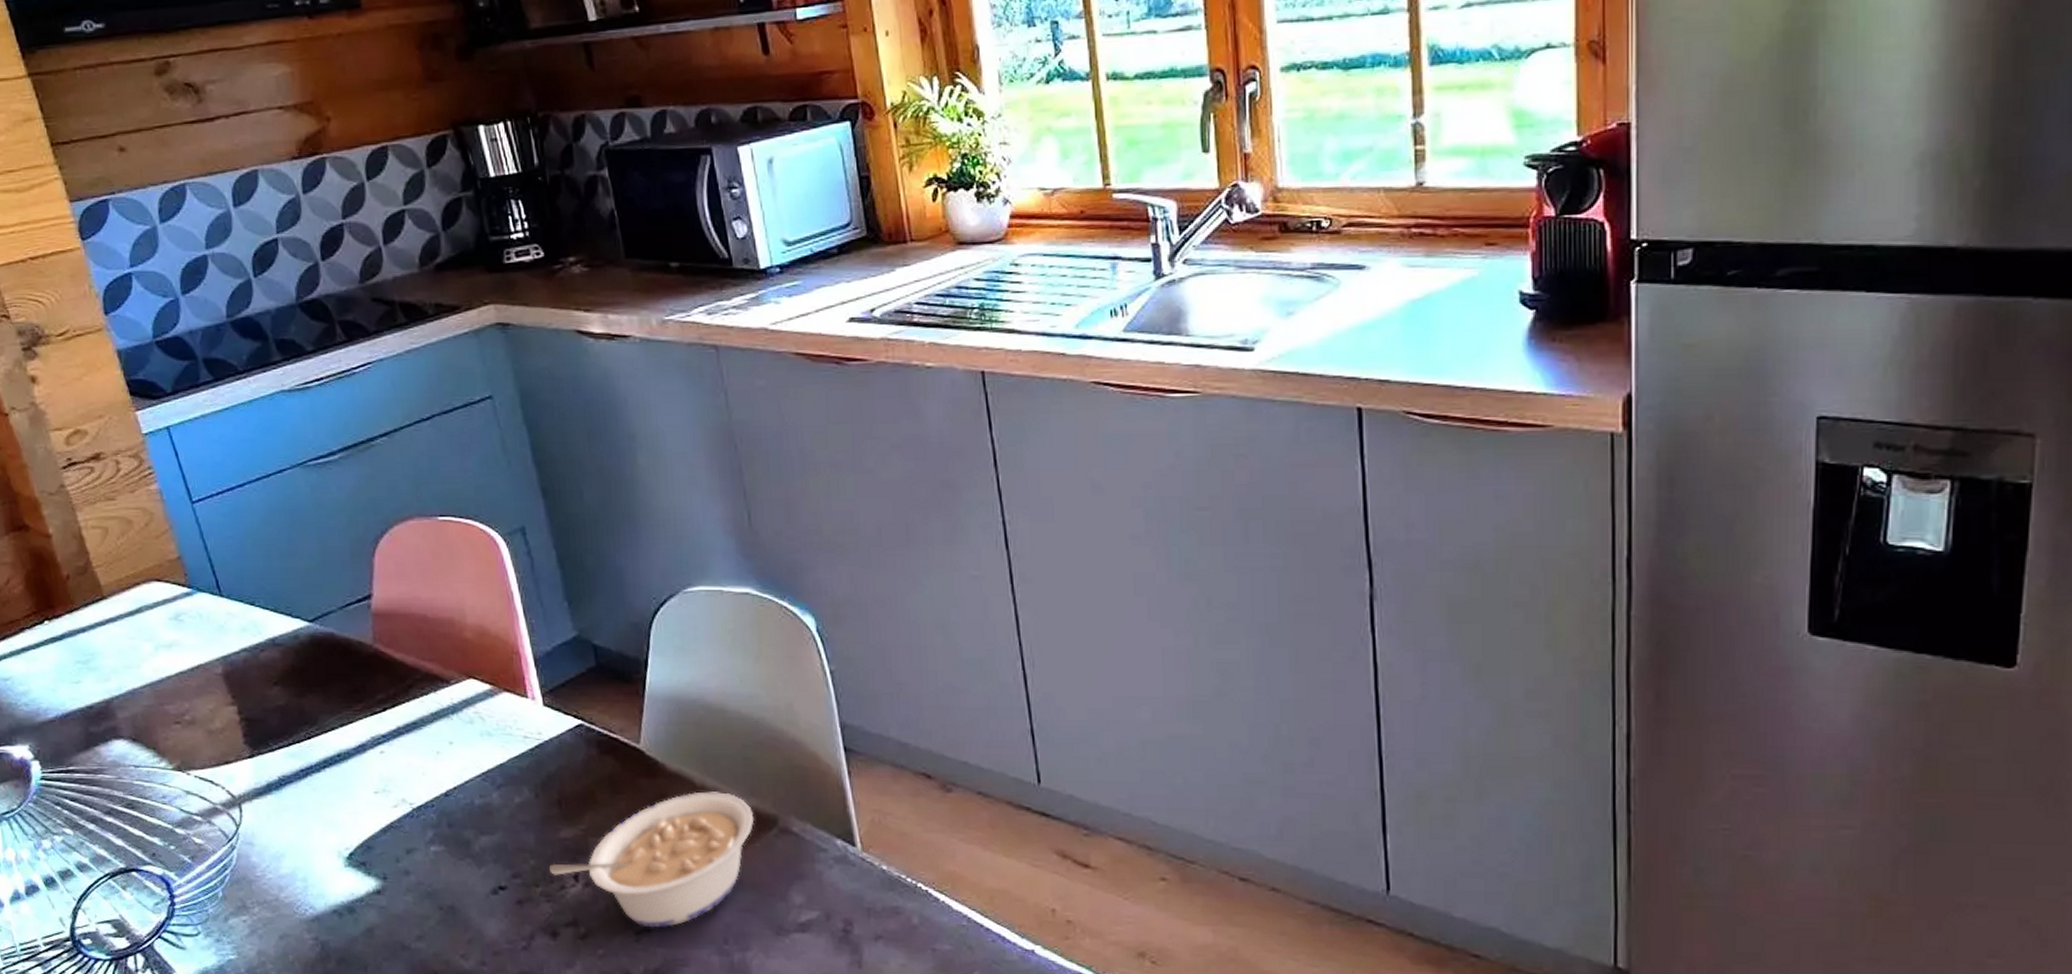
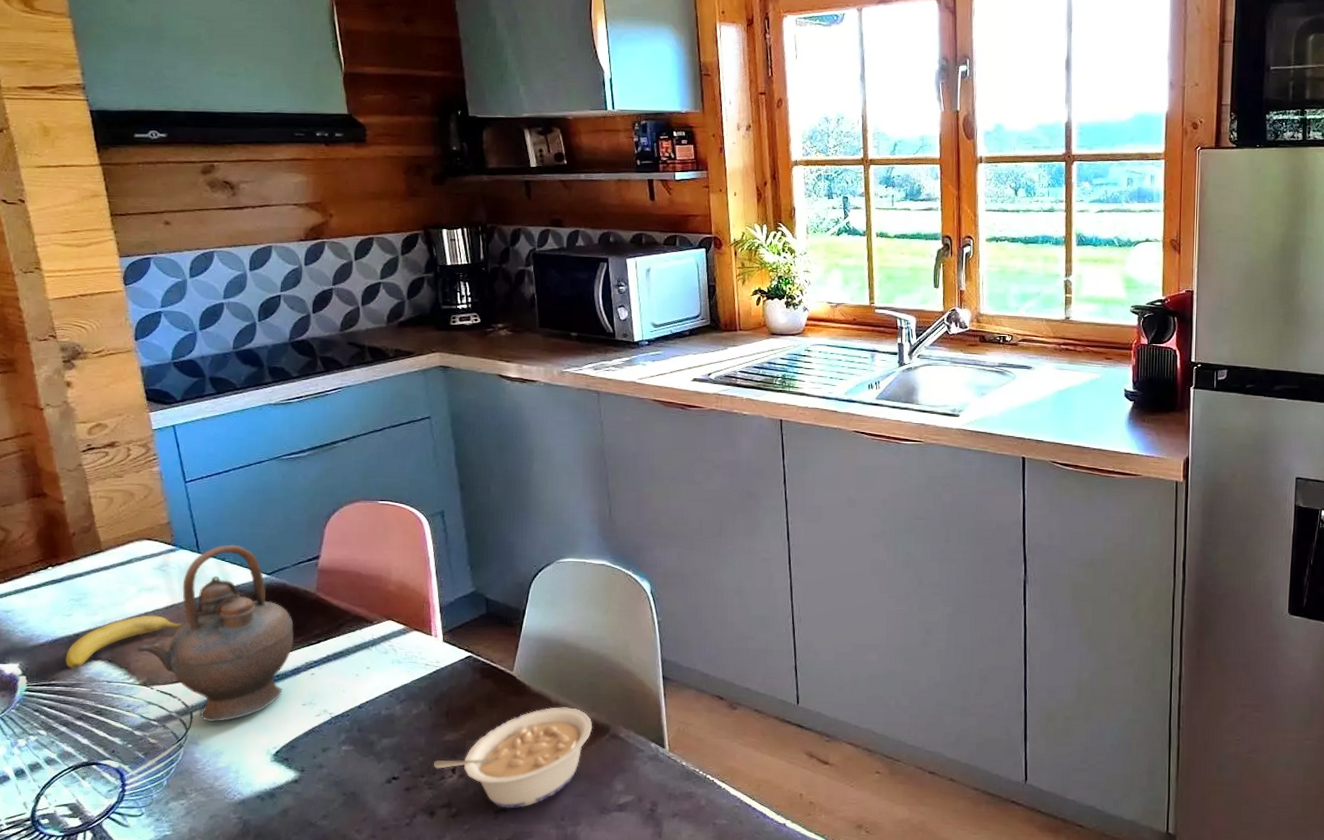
fruit: none [81,679,215,752] -> present [65,615,183,670]
teapot: none [162,583,354,817] -> present [136,544,294,723]

